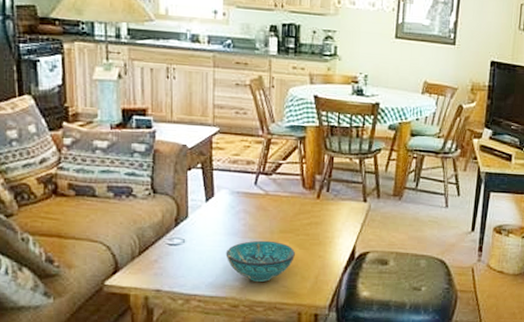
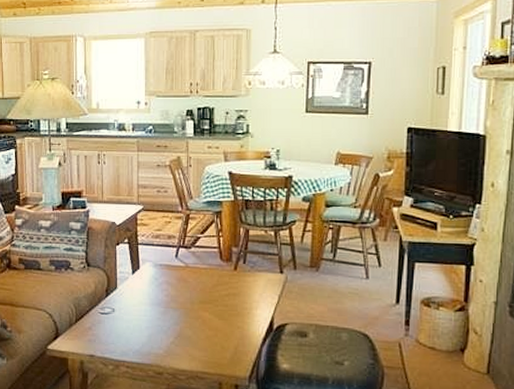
decorative bowl: present [225,240,295,282] -> none [150,310,214,351]

